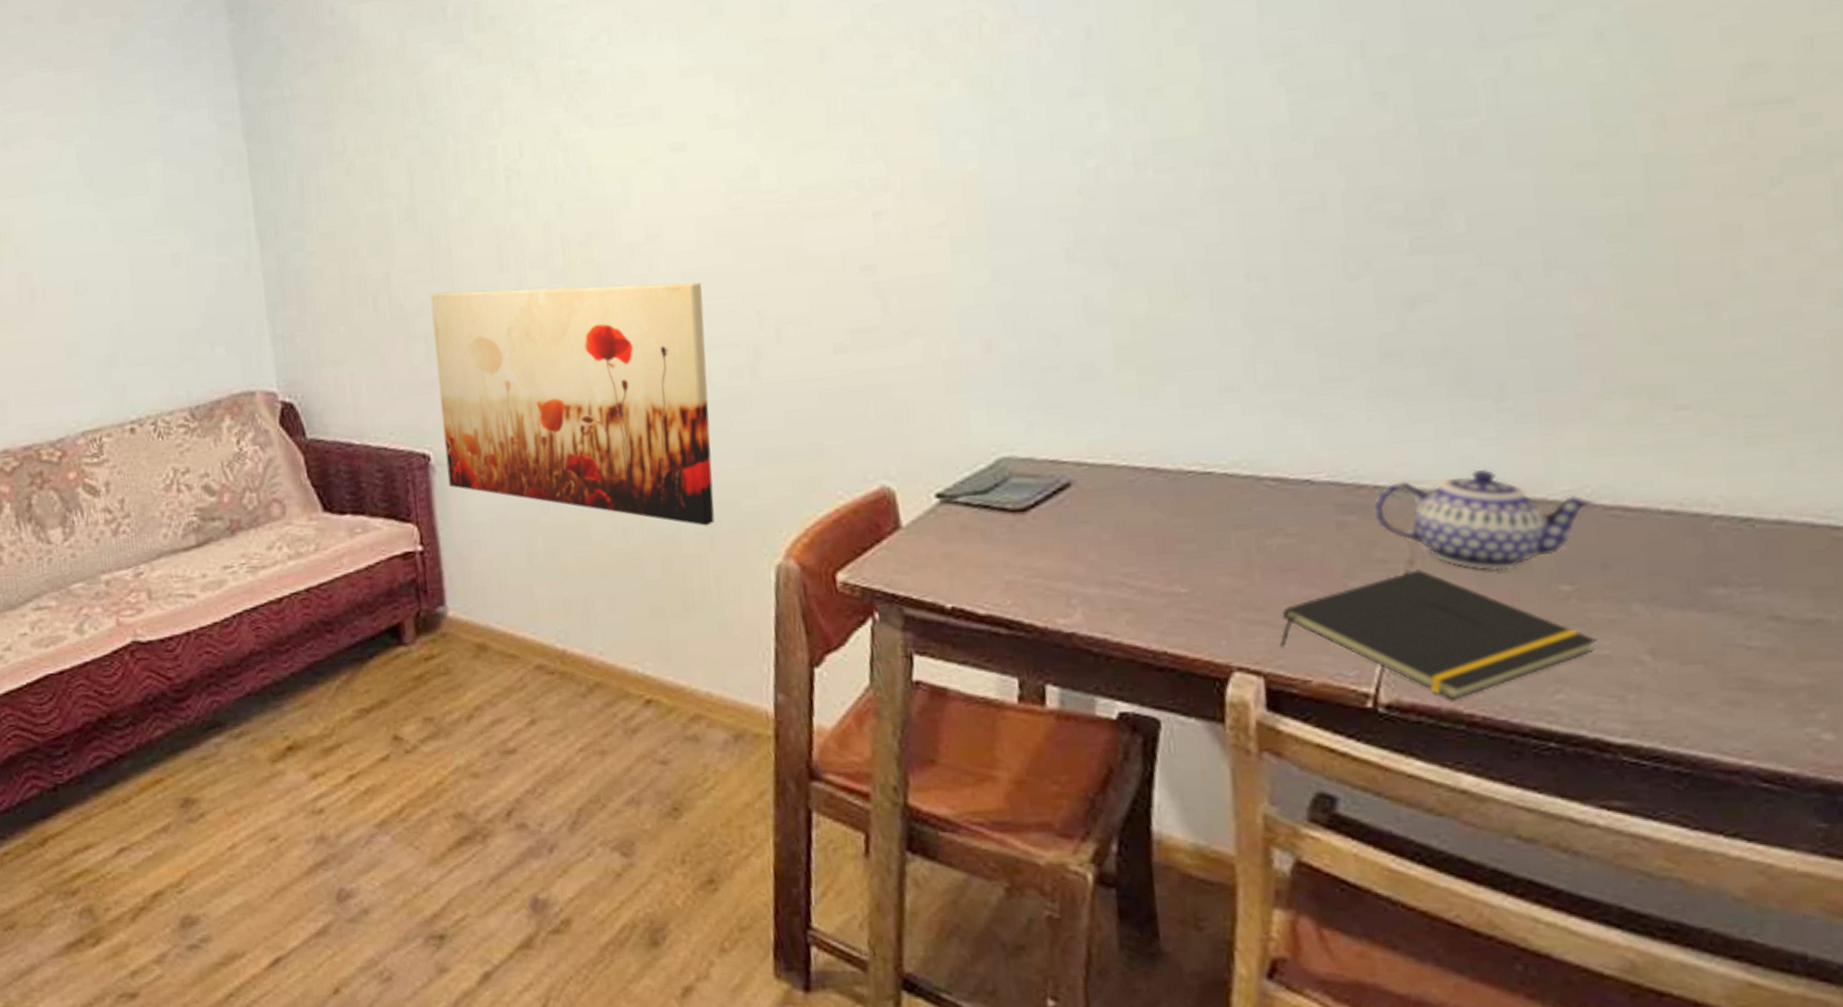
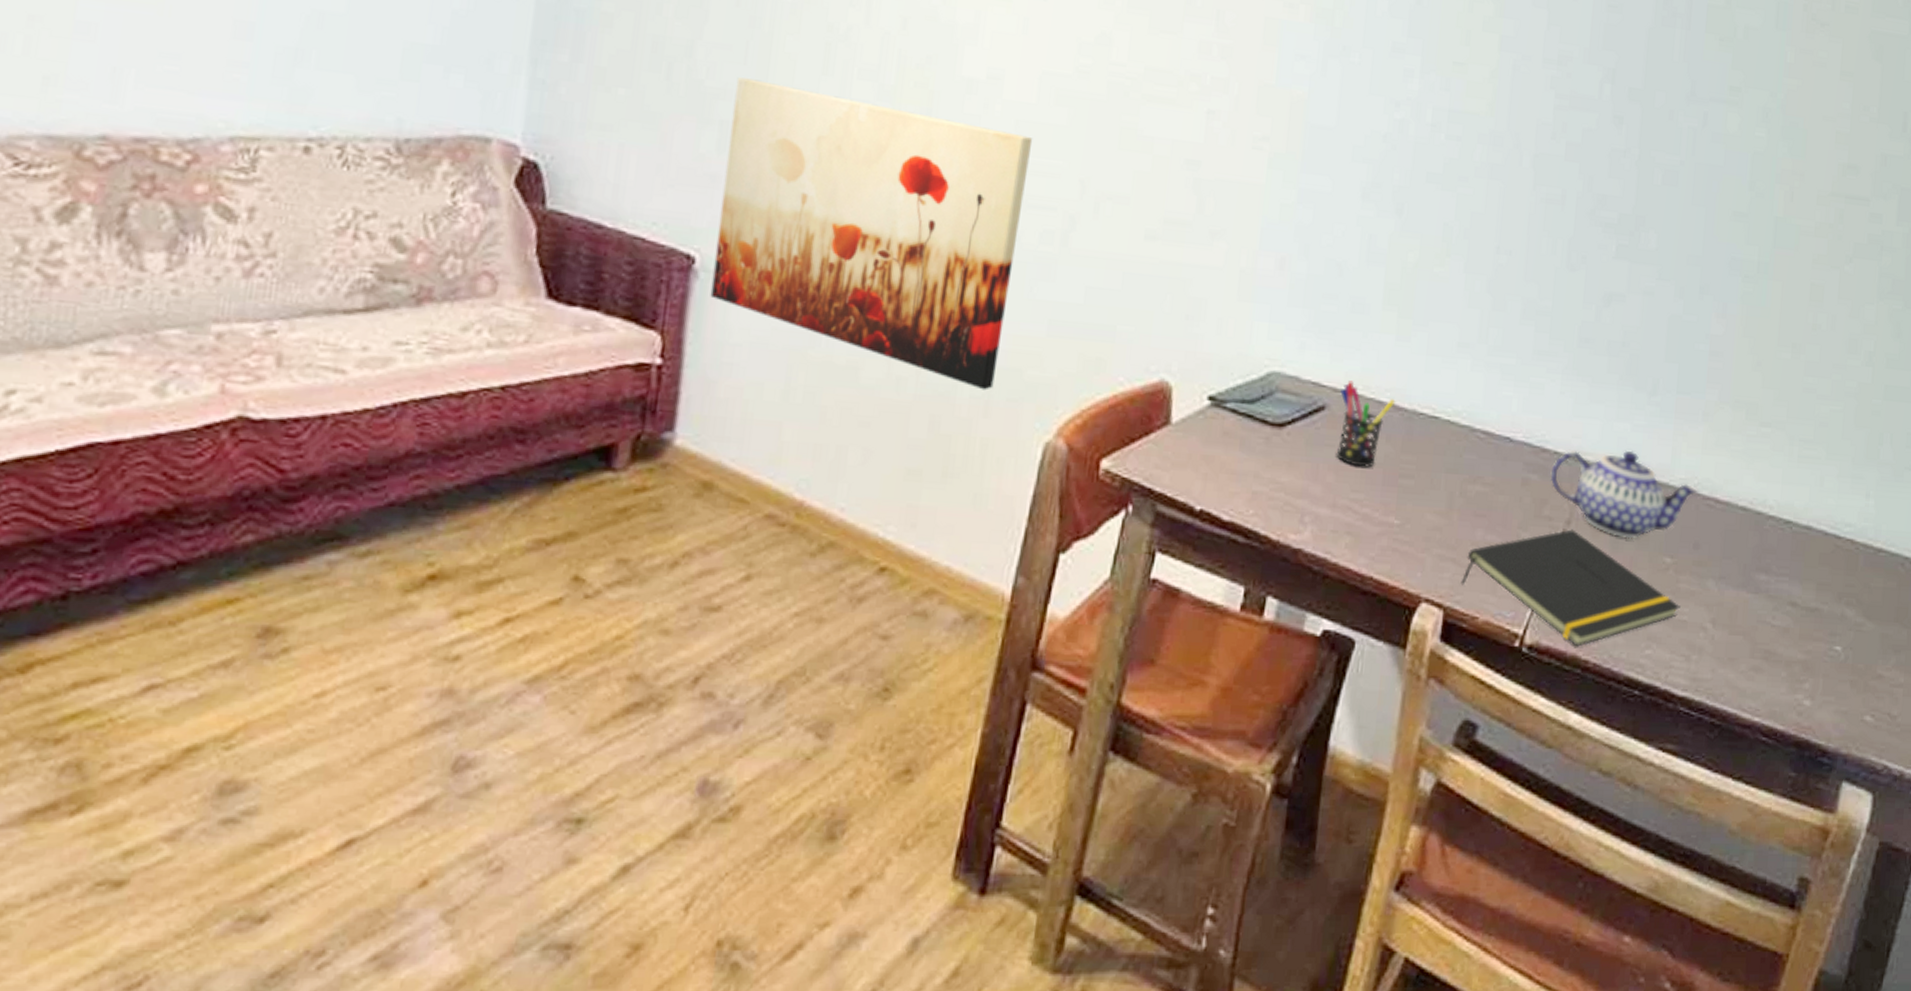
pen holder: none [1085,451,1155,539] -> present [1336,380,1396,468]

